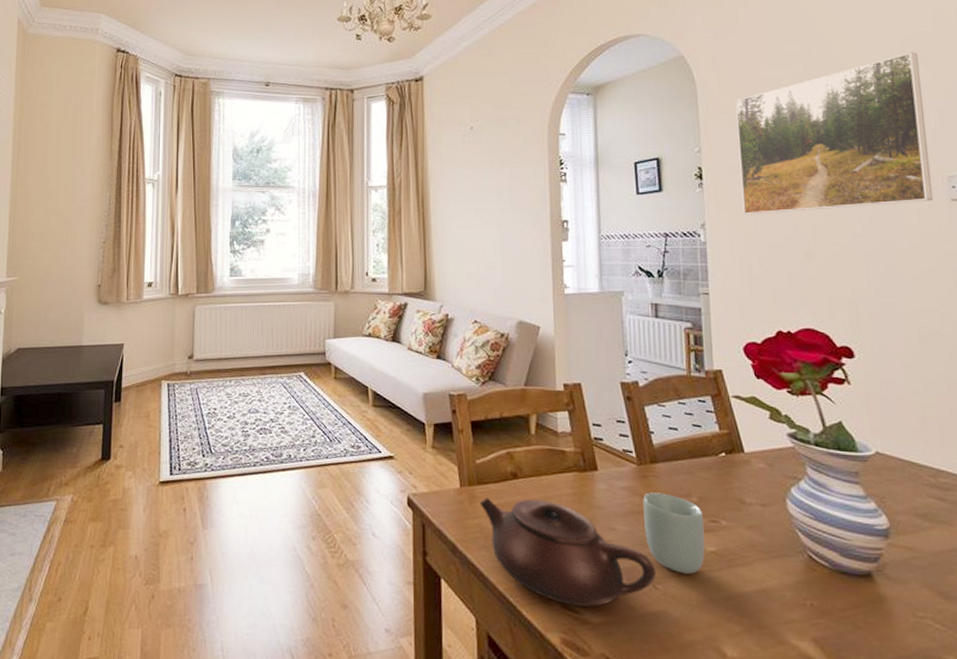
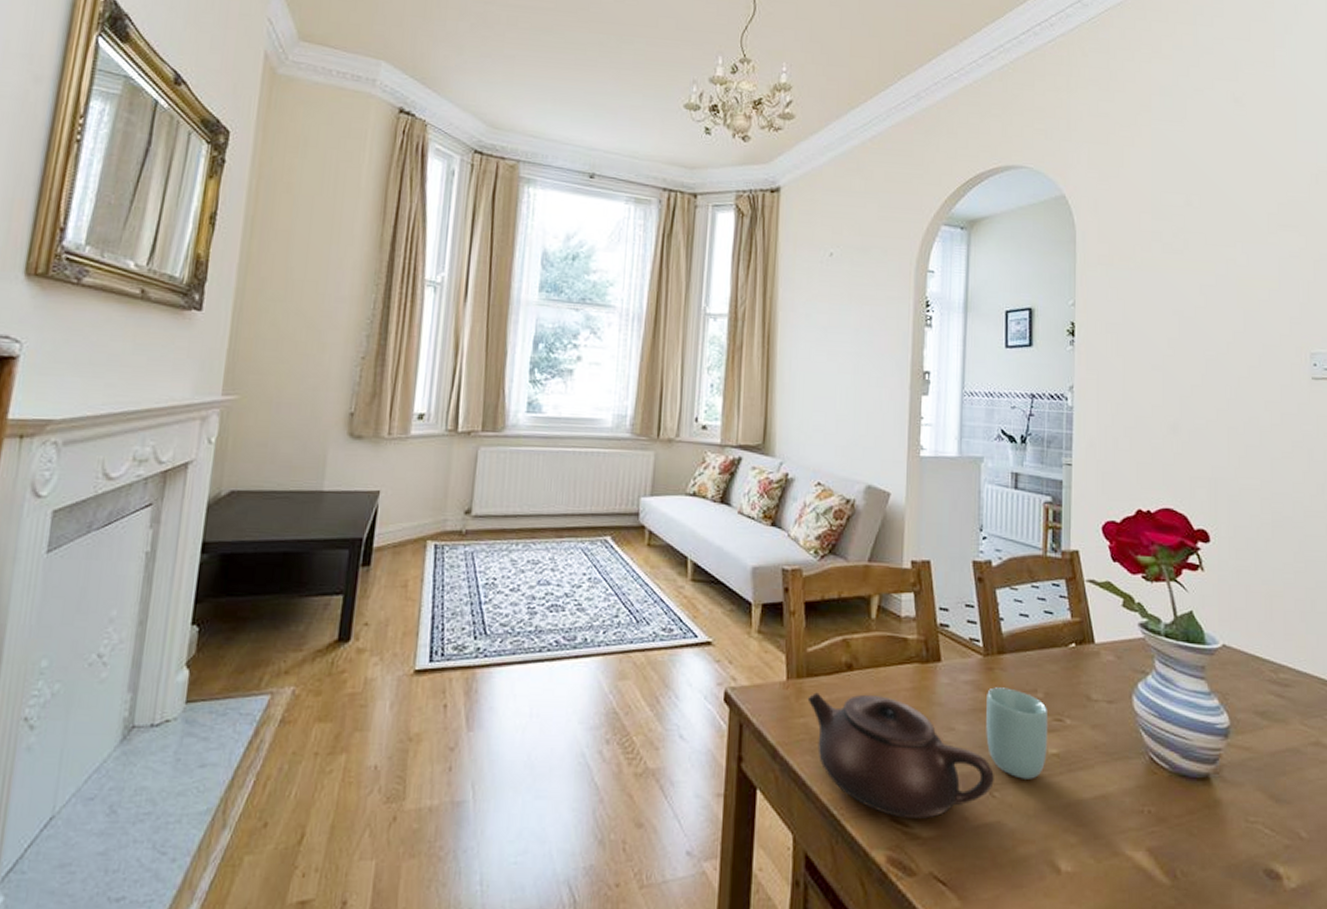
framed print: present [735,52,934,215] -> none [1113,218,1296,380]

